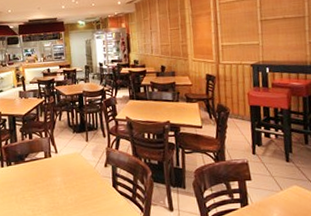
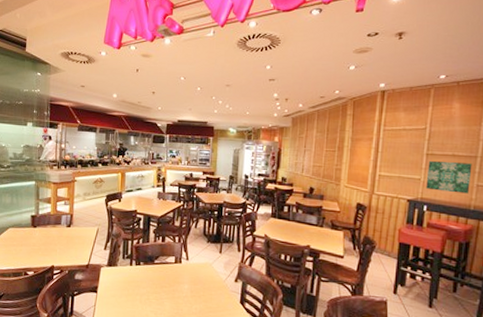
wall art: none [263,23,304,53] -> present [426,161,472,194]

